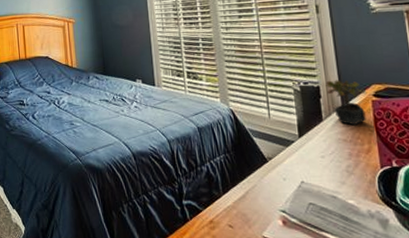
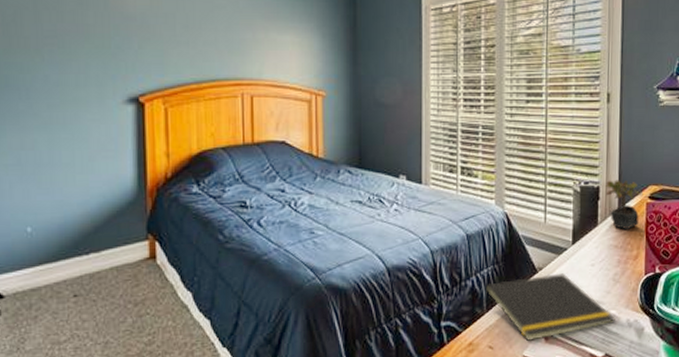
notepad: none [219,163,355,223] -> present [483,273,615,341]

